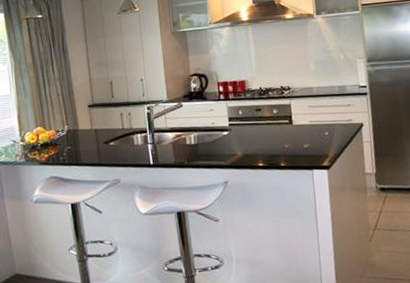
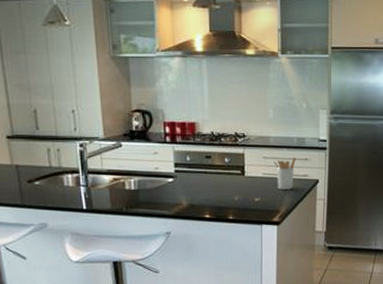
utensil holder: none [318,104,339,135] -> present [273,158,296,190]

